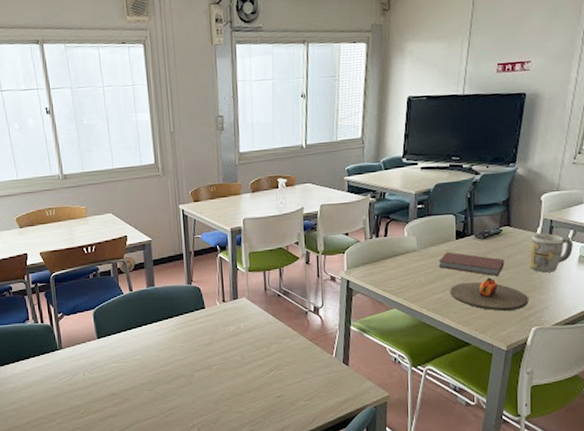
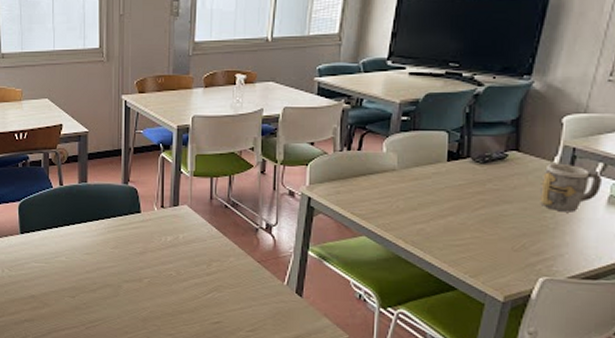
book: present [438,252,505,277] -> none [423,175,508,211]
plate: present [450,277,528,311] -> none [435,210,537,254]

